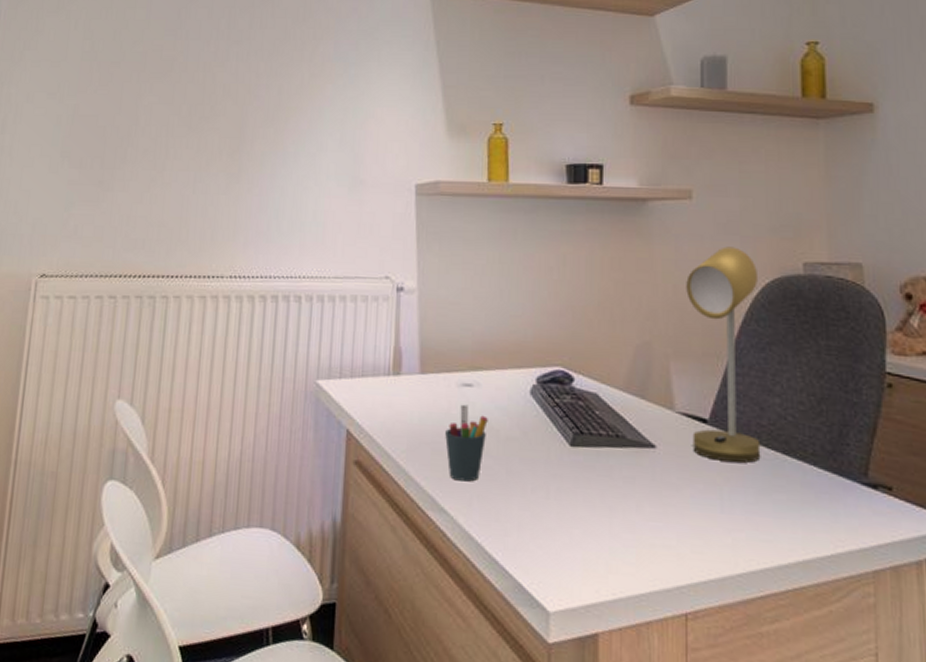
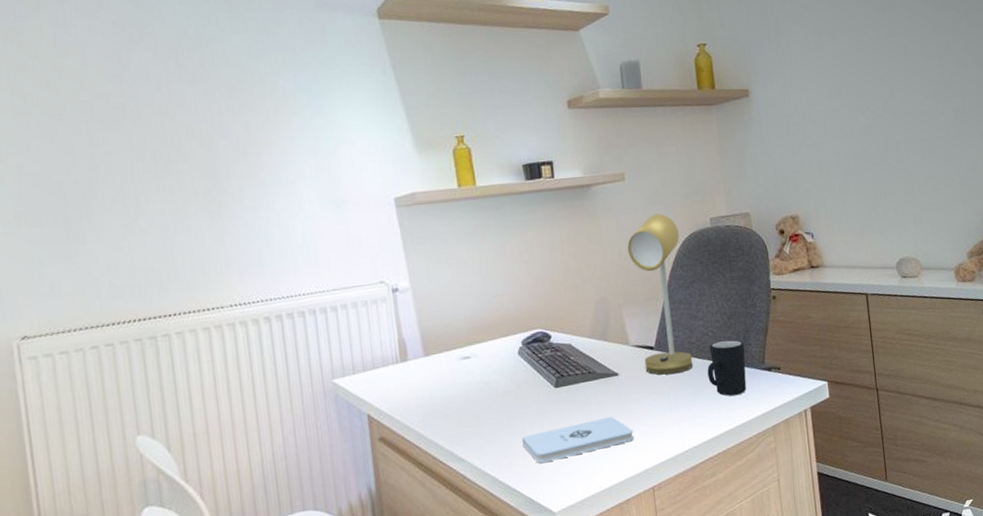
pen holder: present [445,404,488,482] -> none [453,373,488,434]
notepad: none [521,499,666,542] -> present [522,416,634,463]
mug: none [780,431,840,514] -> present [707,340,747,396]

